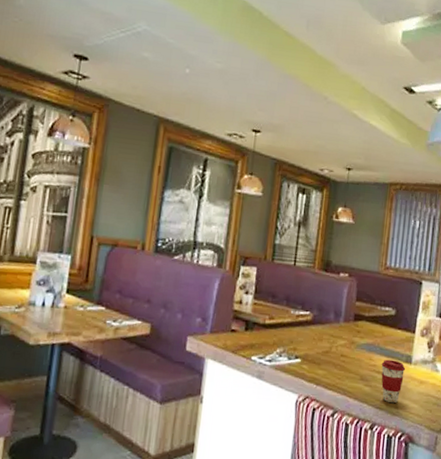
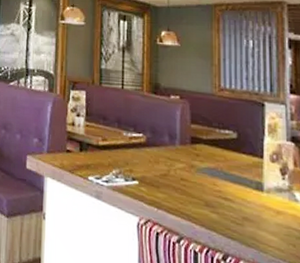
coffee cup: present [381,359,406,404] -> none [227,185,257,234]

